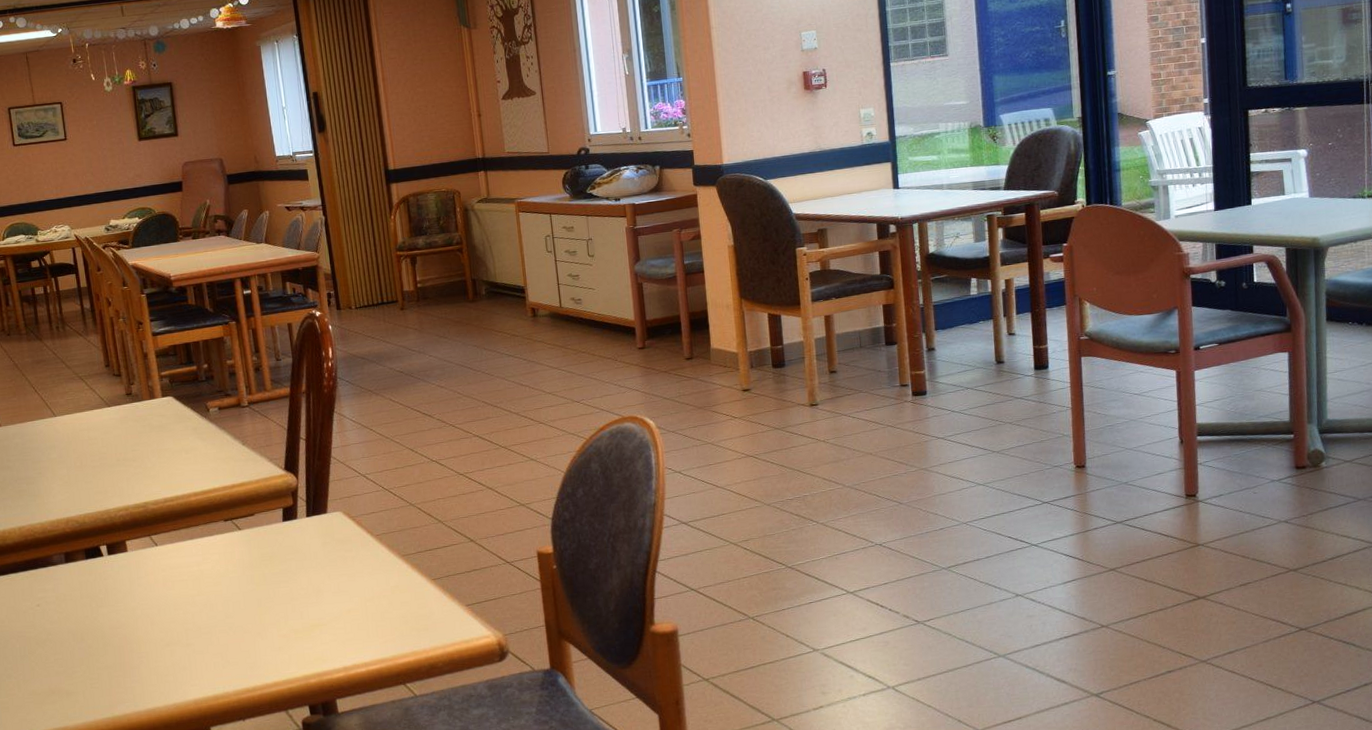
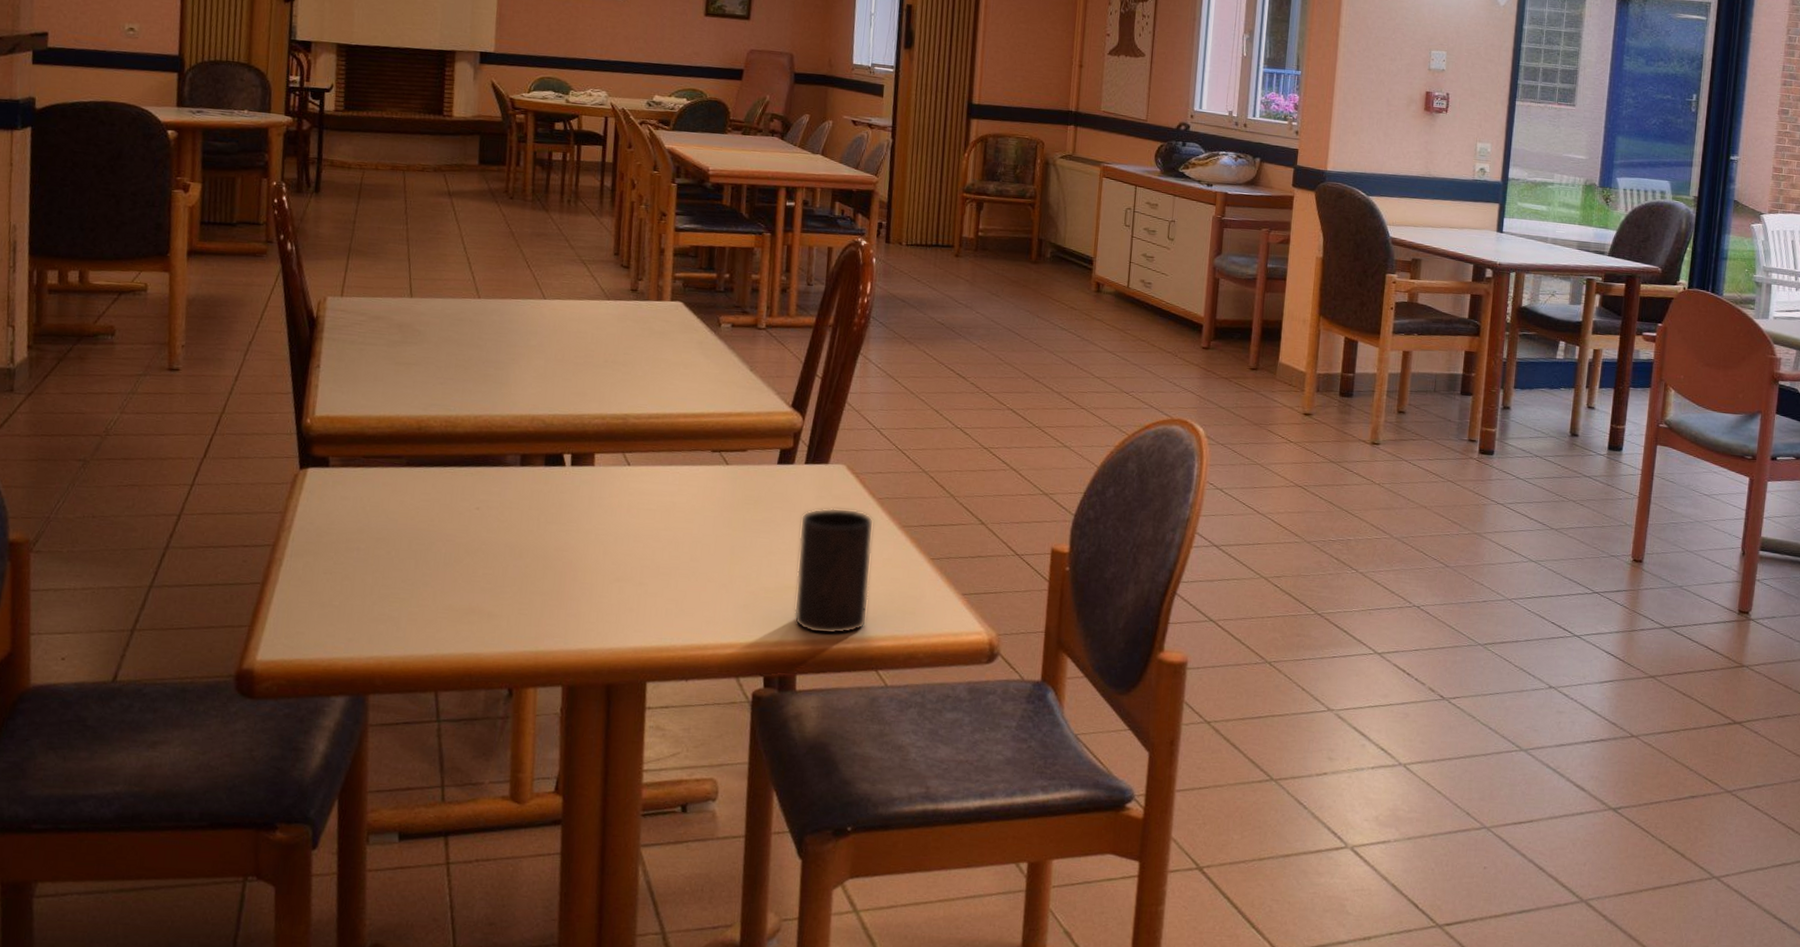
cup: none [312,548,388,662] -> present [794,507,874,635]

